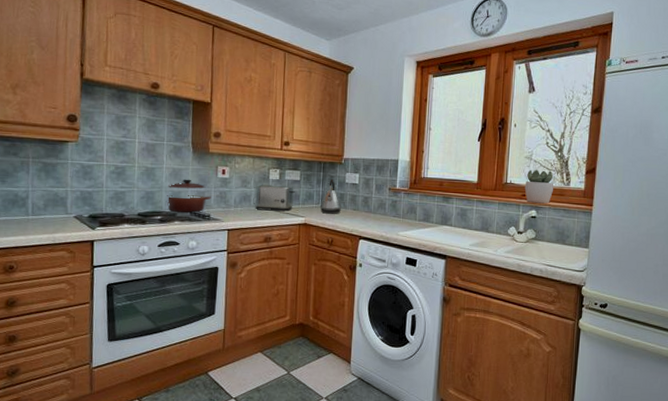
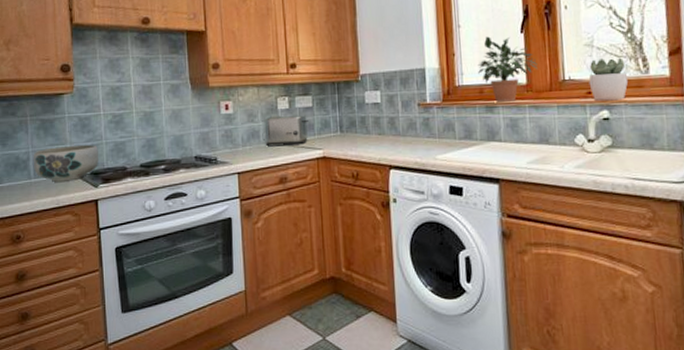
bowl: none [32,189,98,222] -> present [33,145,98,182]
saucepan: present [167,180,211,213] -> none [168,121,216,160]
kettle: present [319,179,342,214] -> none [338,100,365,143]
potted plant: none [441,140,488,196] -> present [478,36,538,103]

